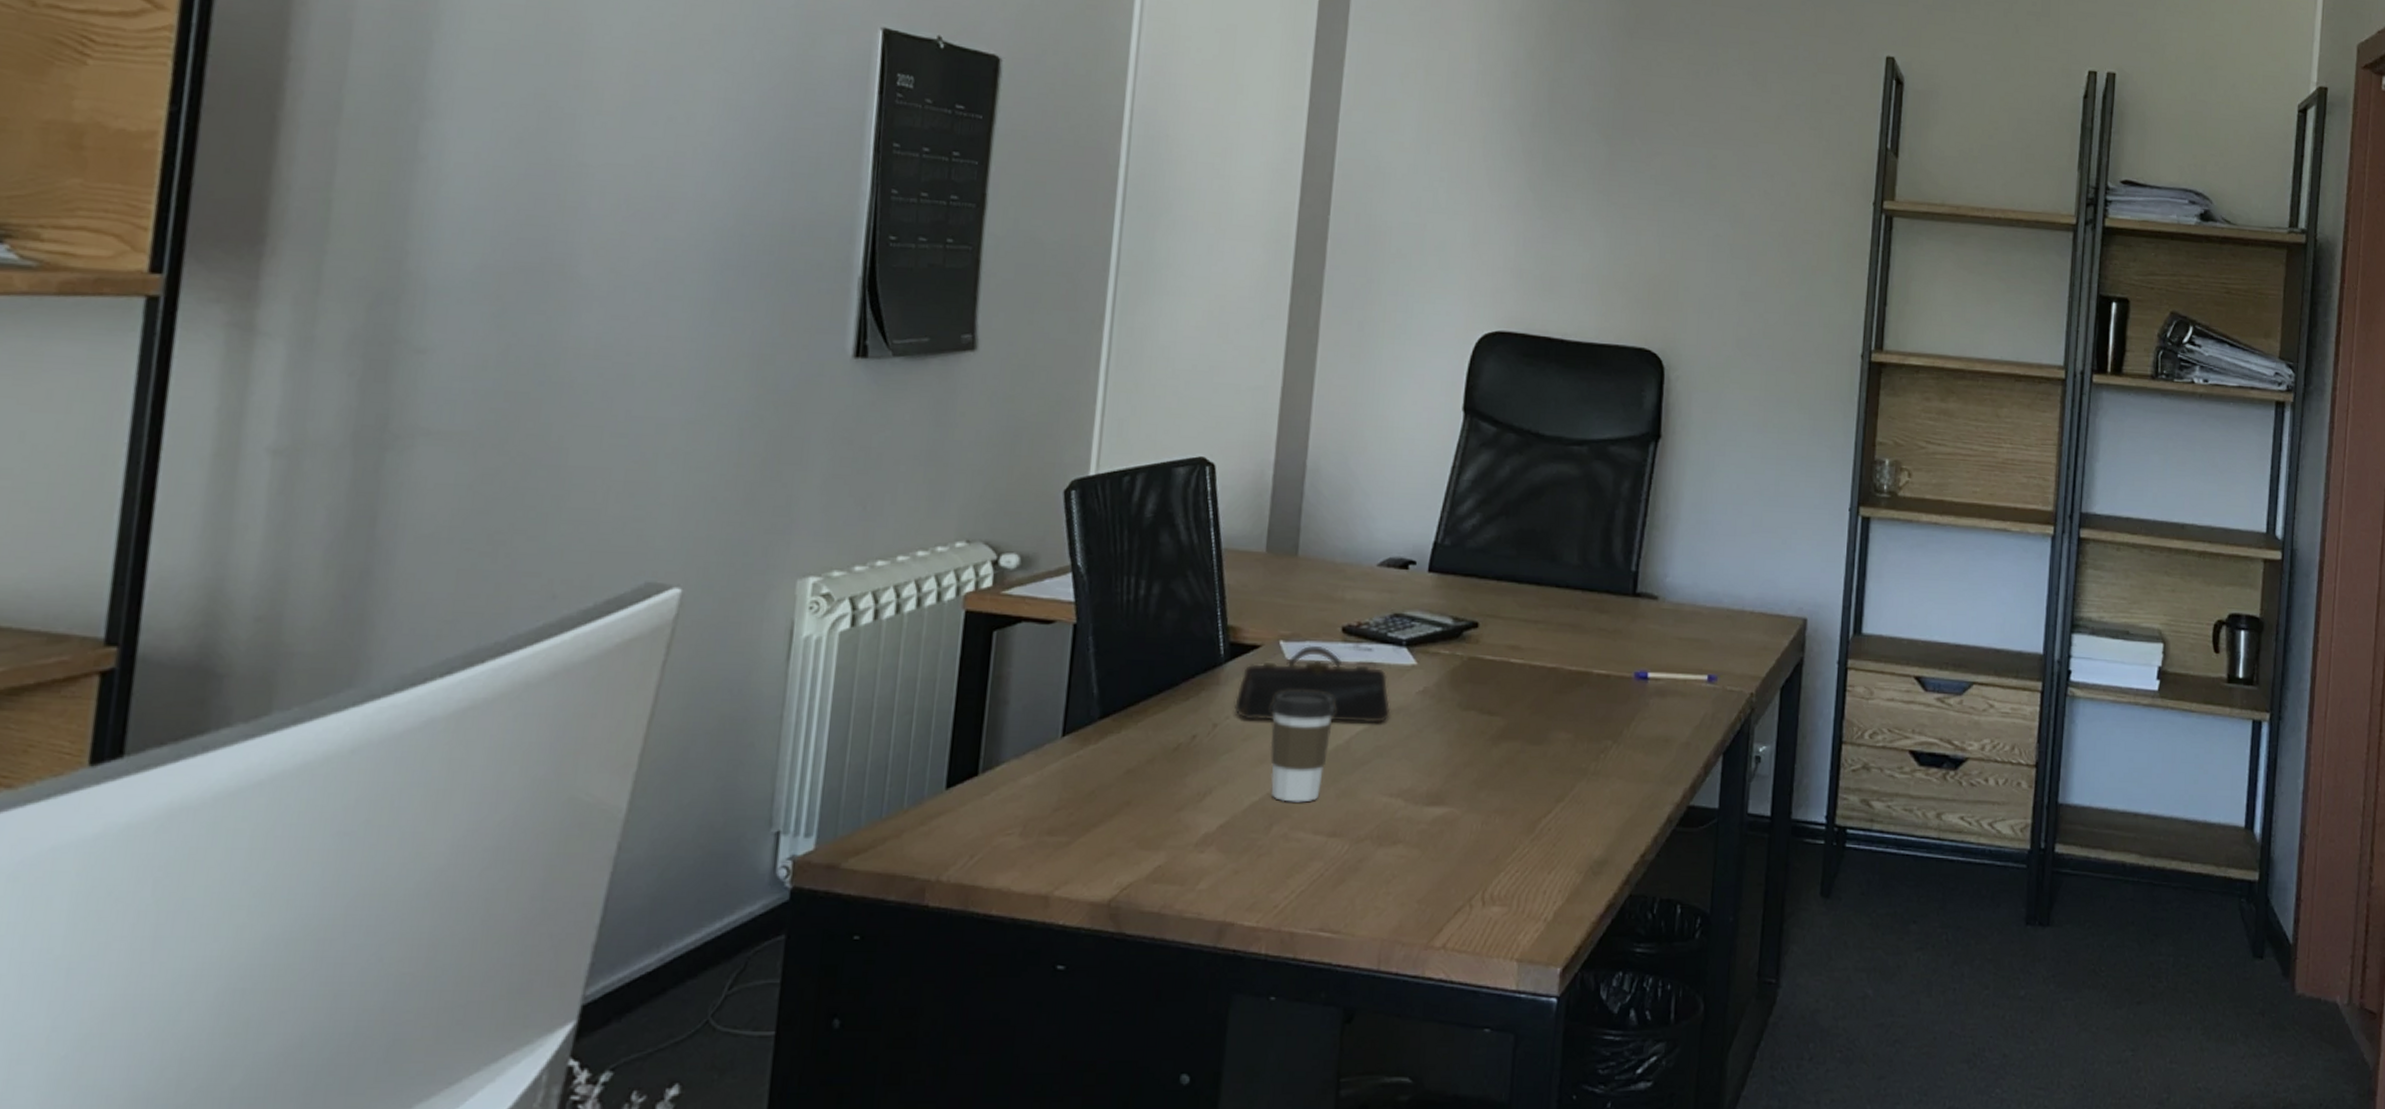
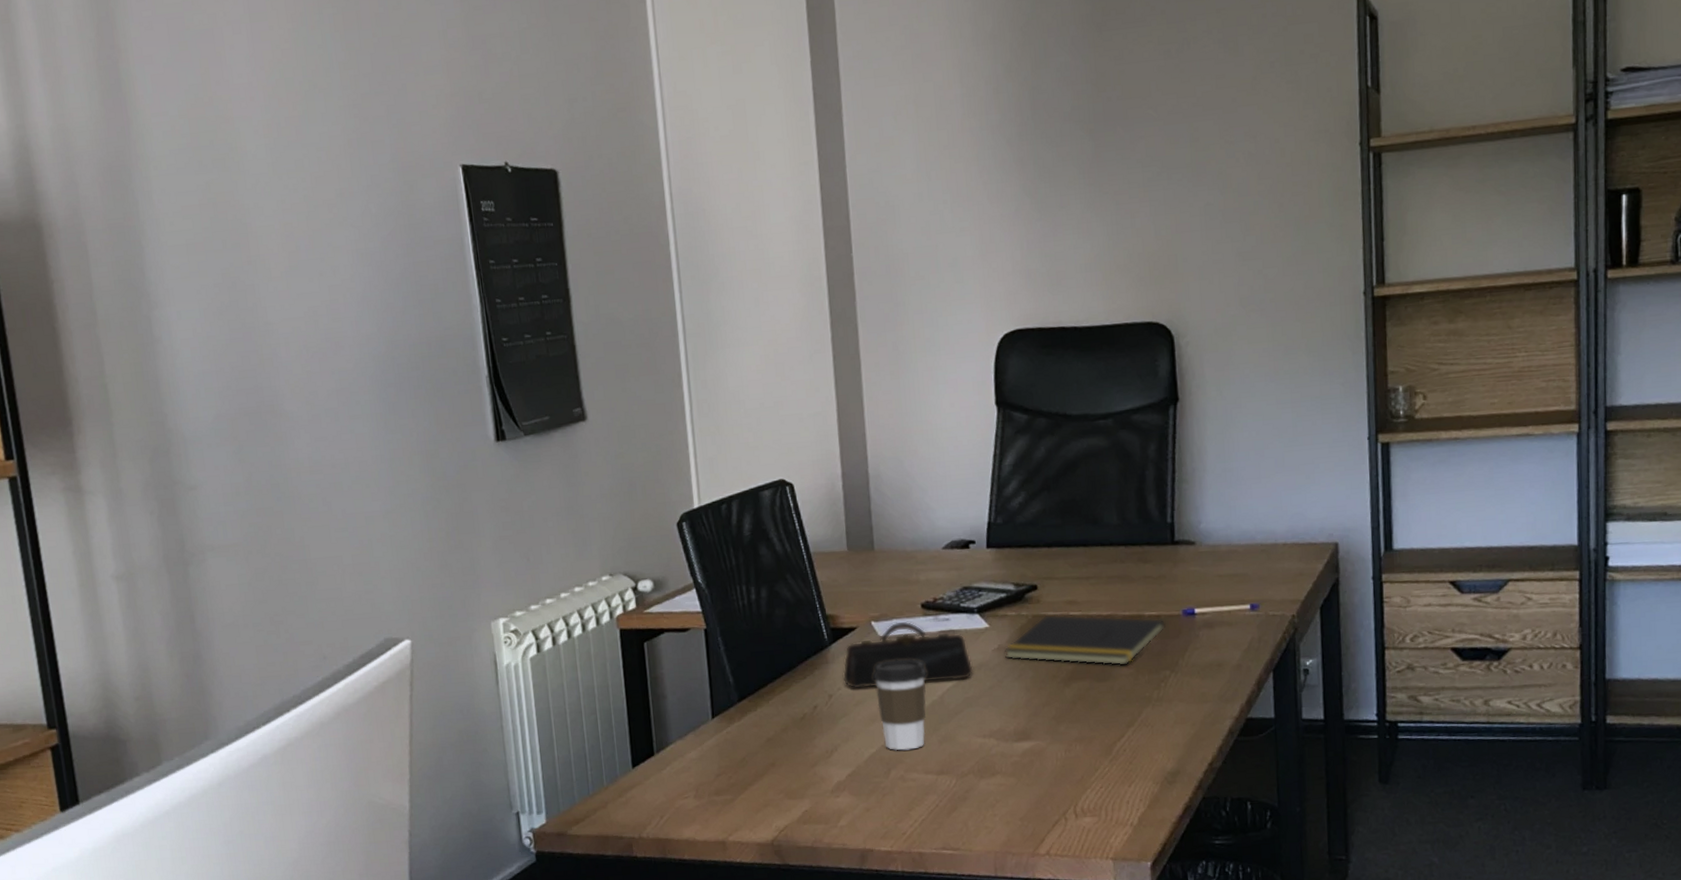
notepad: none [1430,658,1616,730] -> present [1005,614,1167,666]

